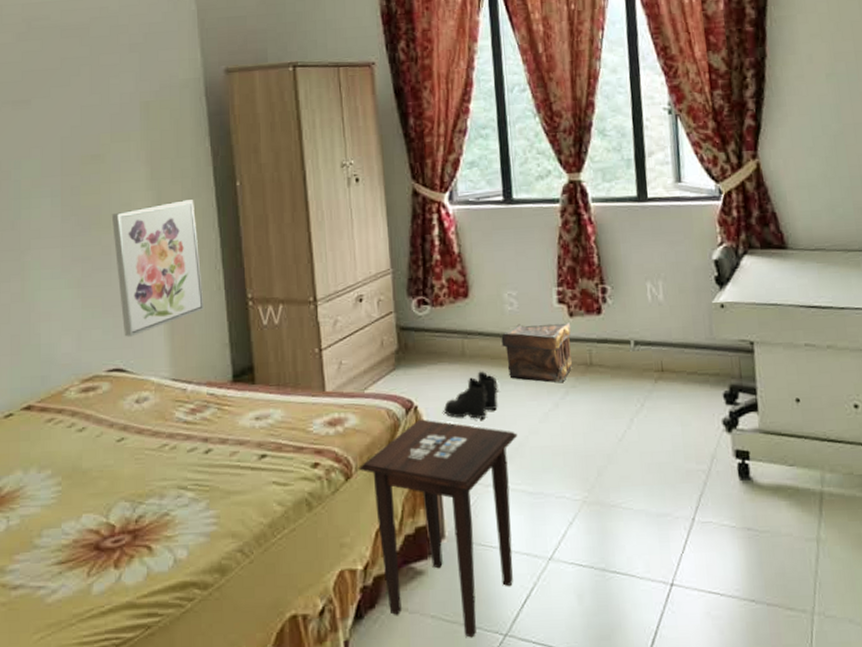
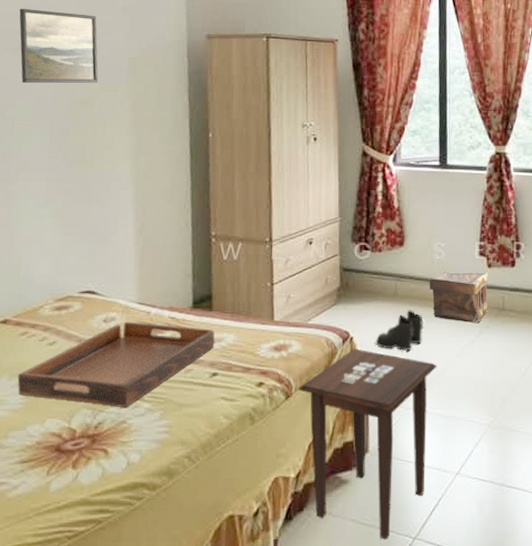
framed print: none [17,55,109,140] -> present [19,8,99,84]
serving tray: none [47,401,261,499] -> present [17,321,215,408]
wall art: present [111,200,204,337] -> none [94,146,173,263]

